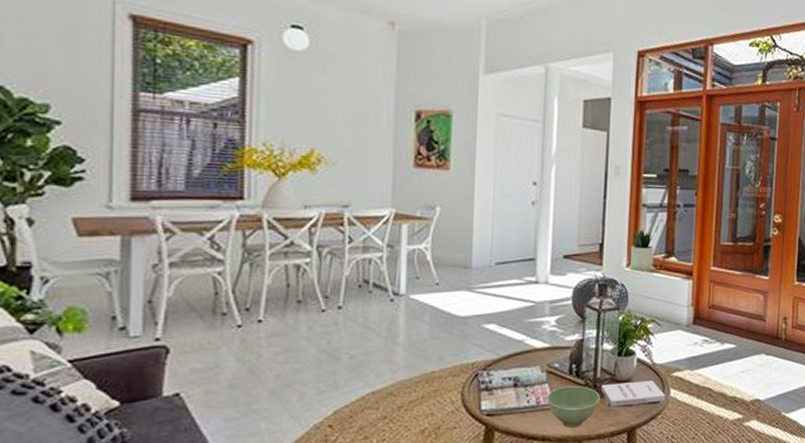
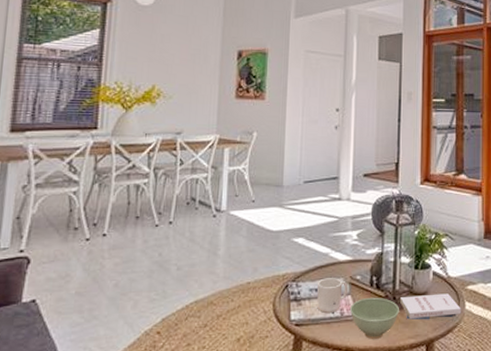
mug: none [510,366,544,402] -> present [316,278,348,313]
planter: present [628,229,655,272] -> none [422,149,447,189]

